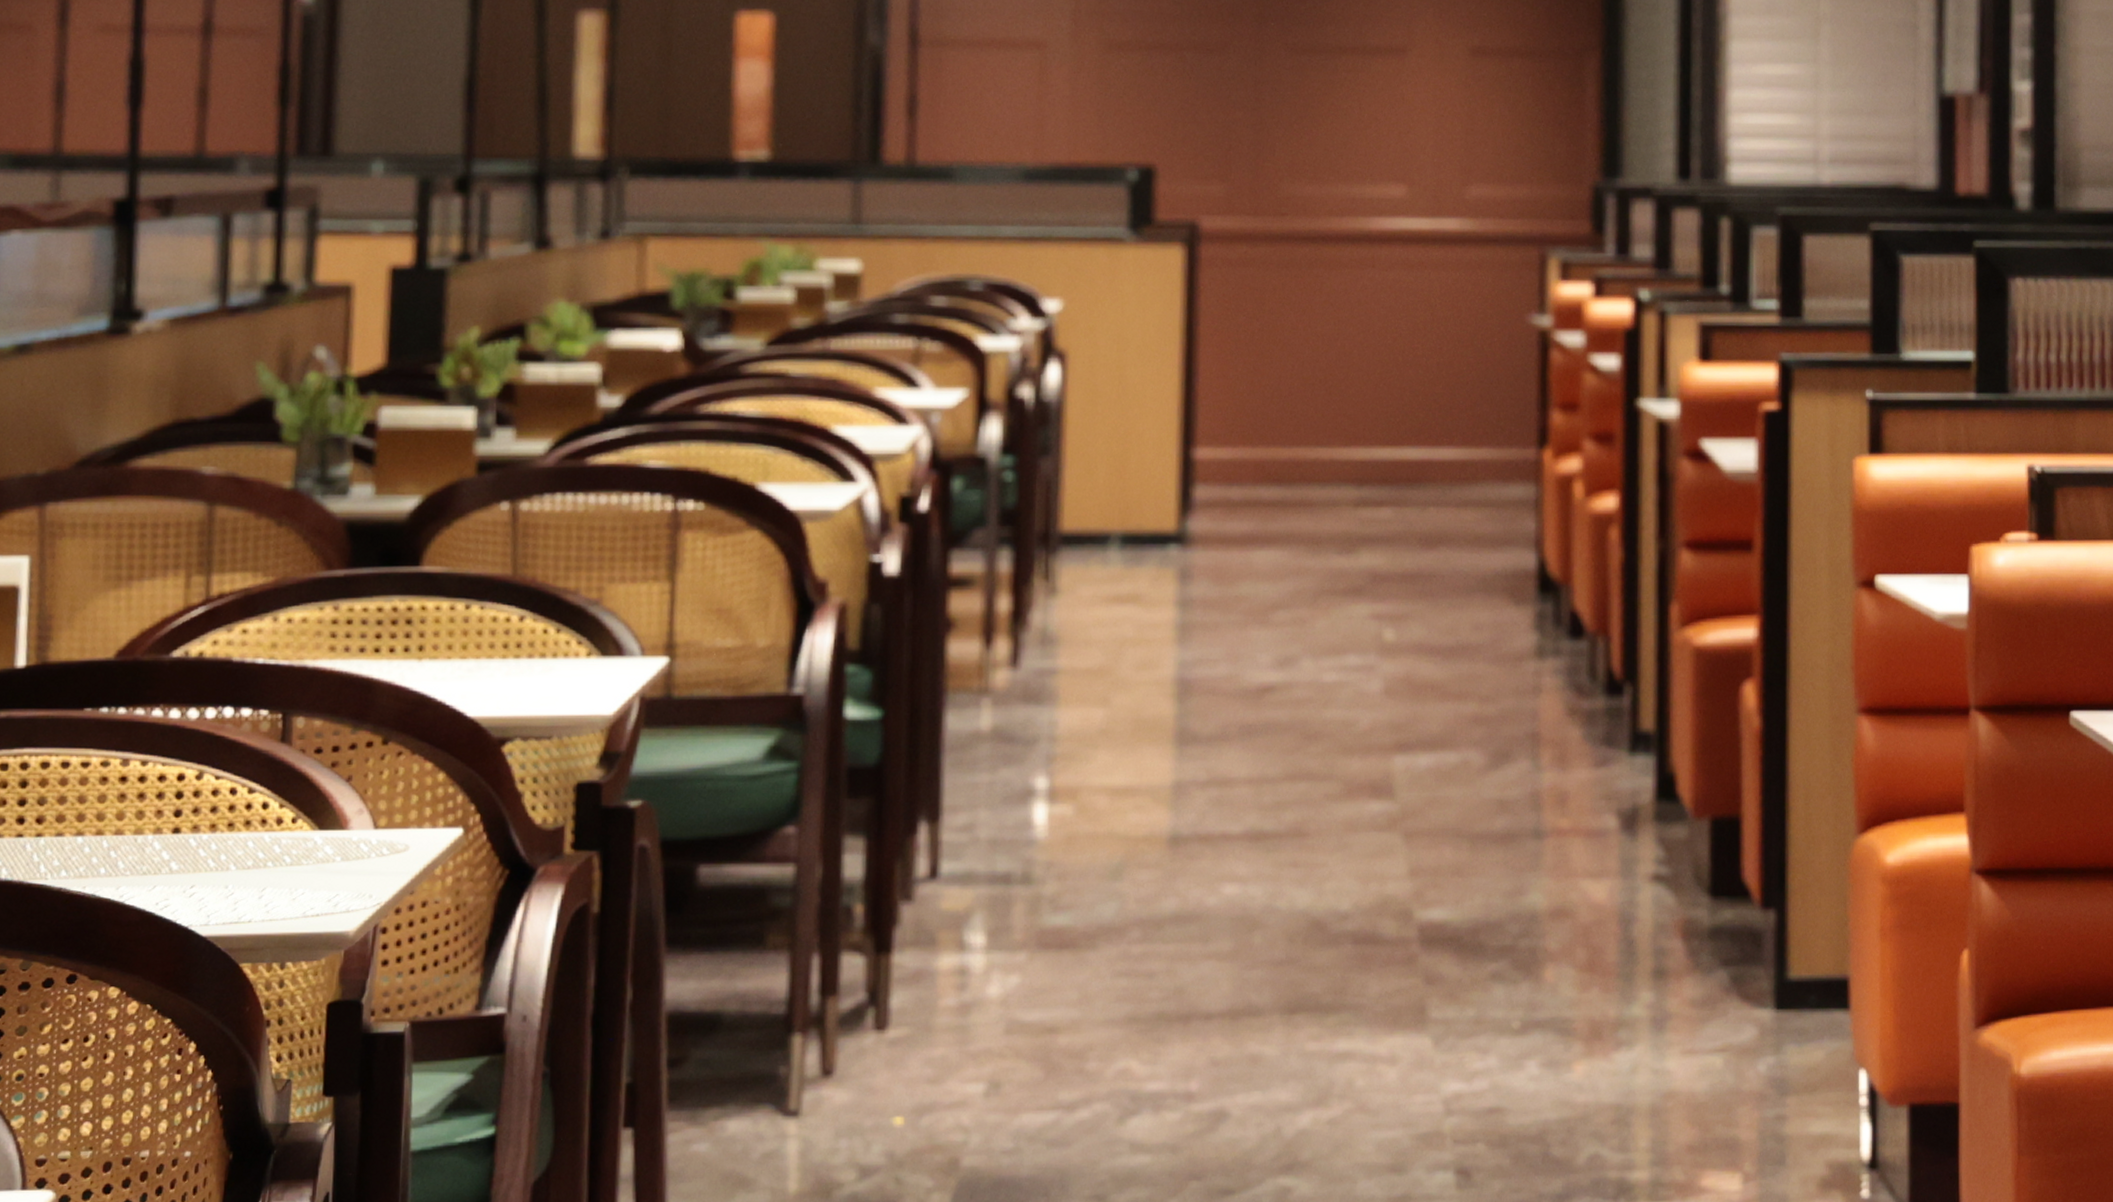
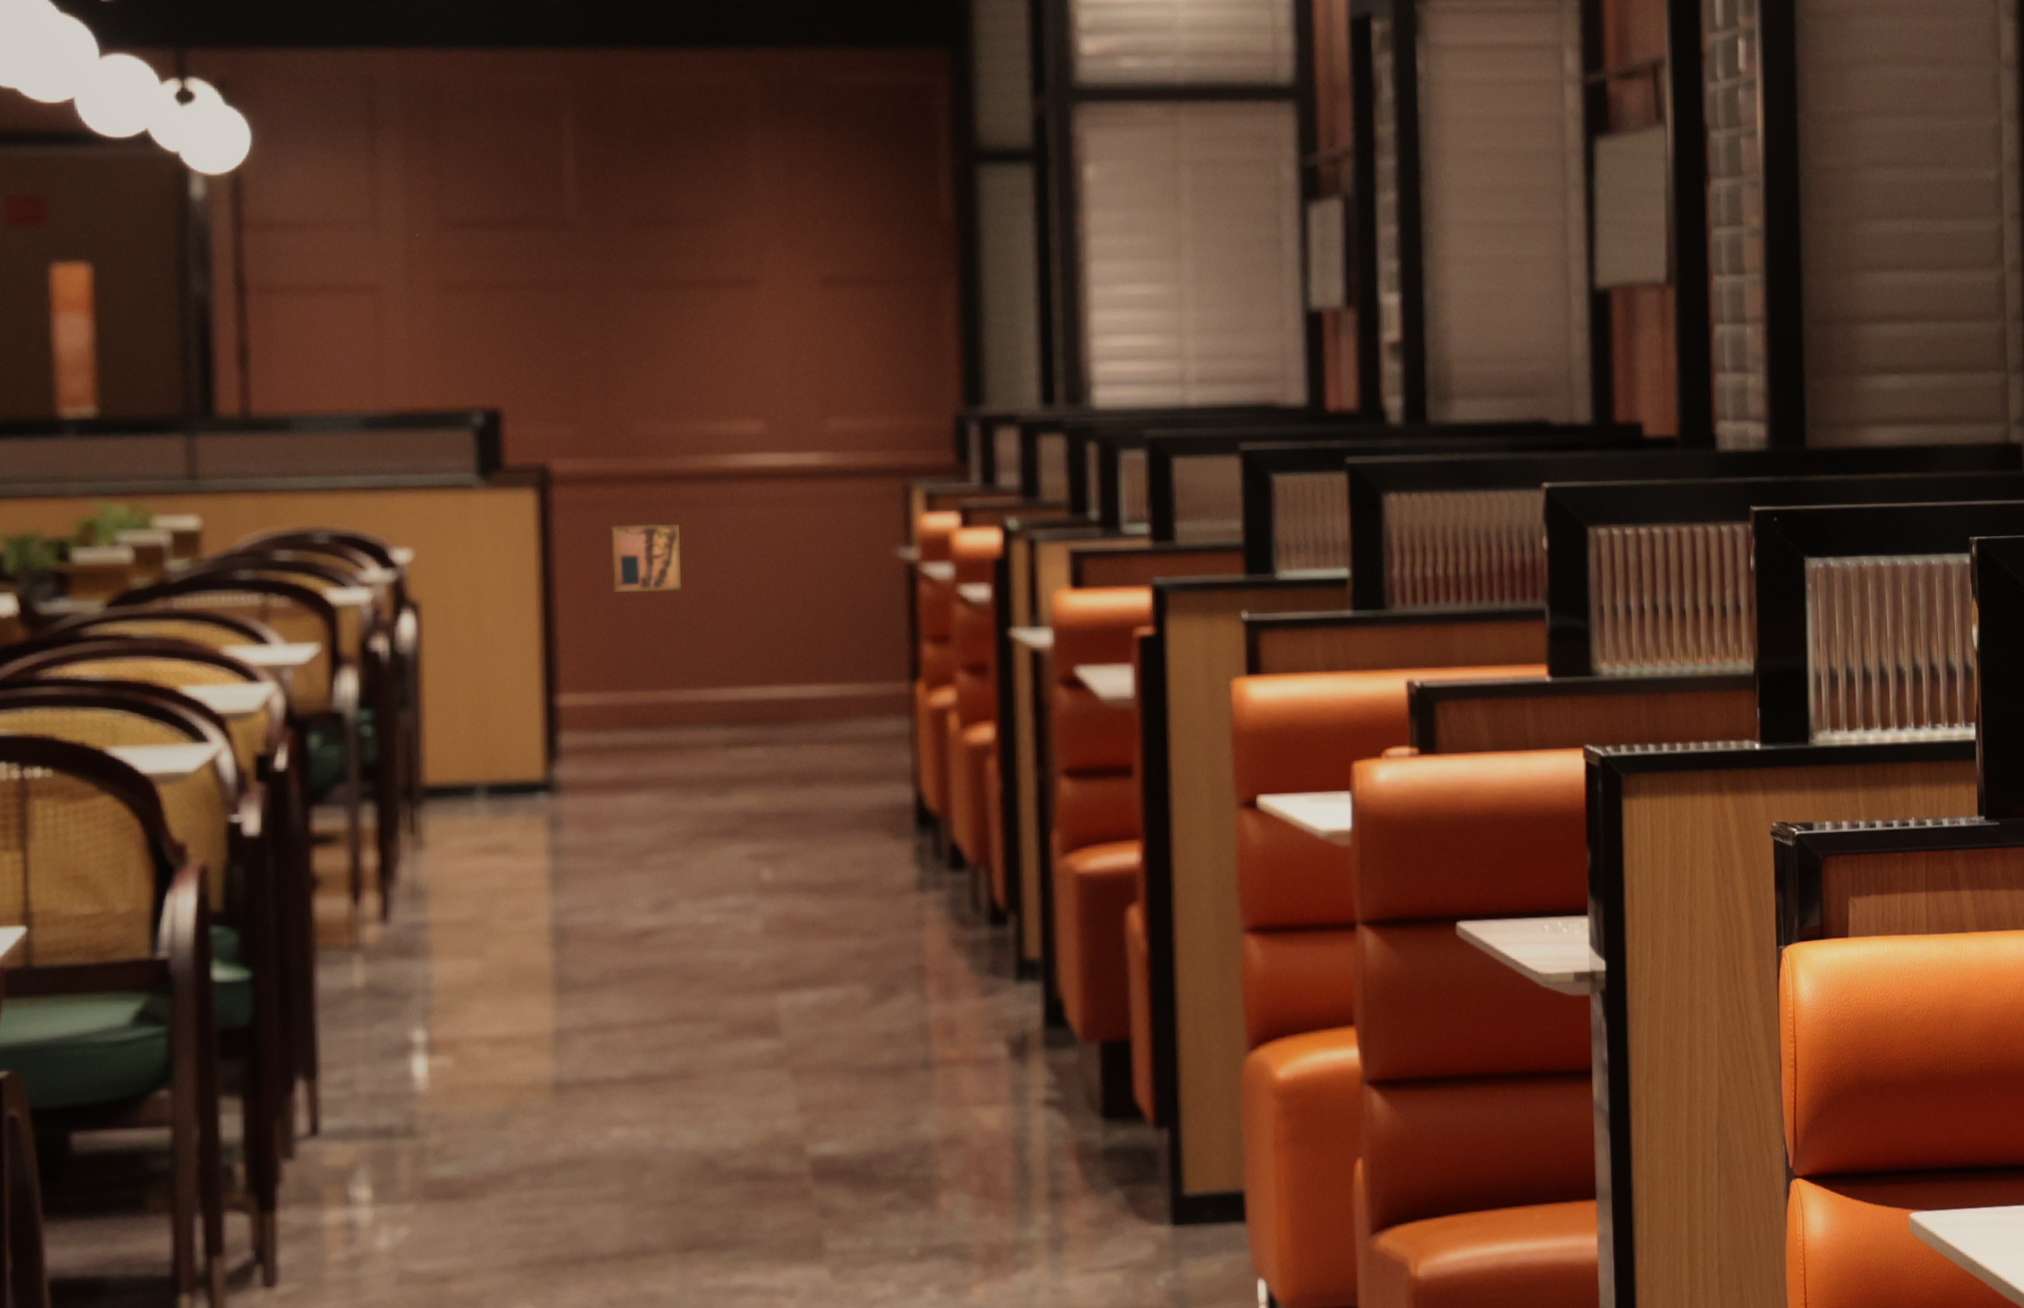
wall art: none [1254,283,1321,350] -> present [612,523,681,593]

